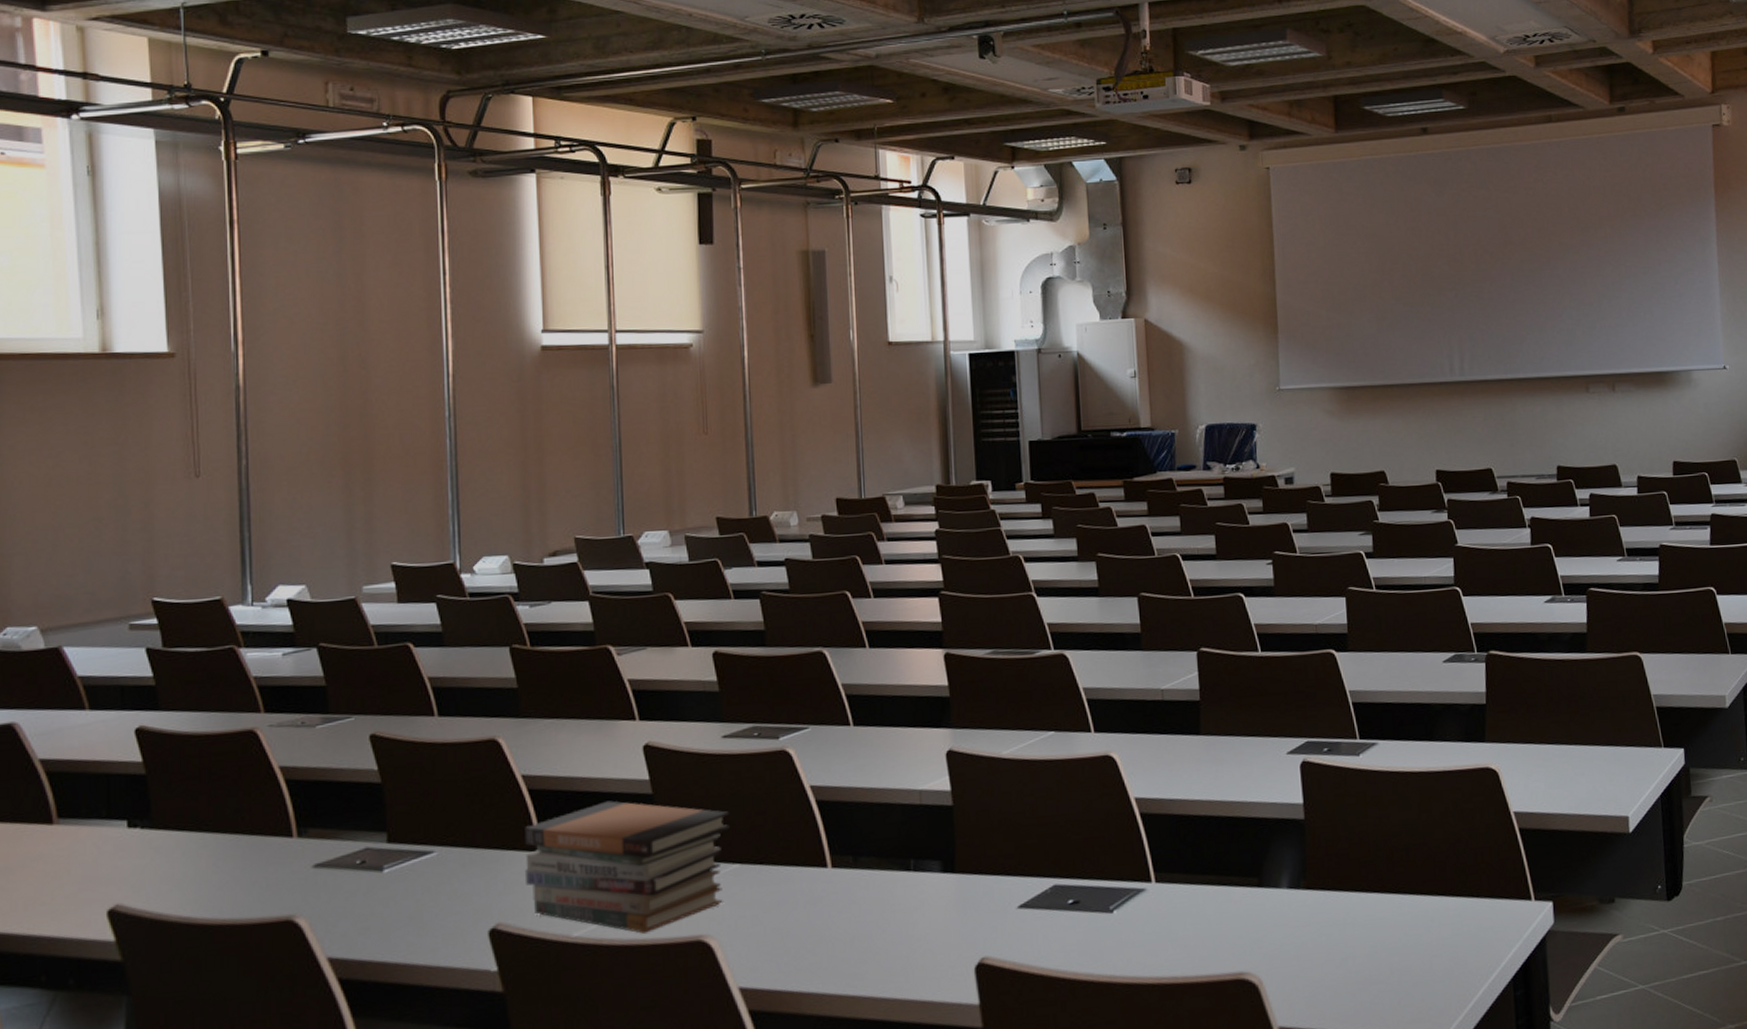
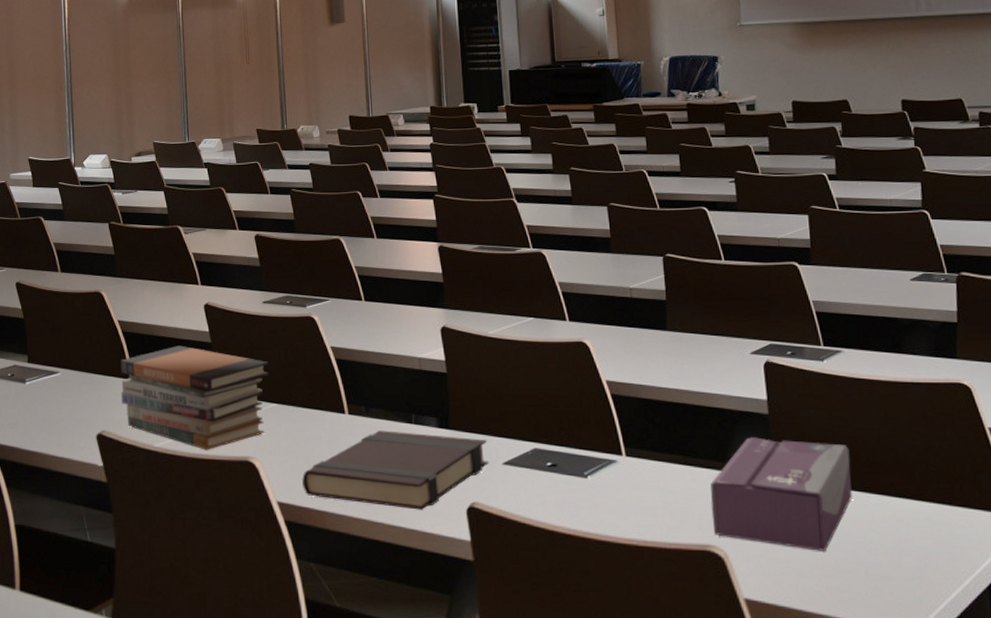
book: none [772,880,1002,976] -> present [302,430,489,510]
tissue box: none [1244,844,1387,964] -> present [710,437,853,551]

